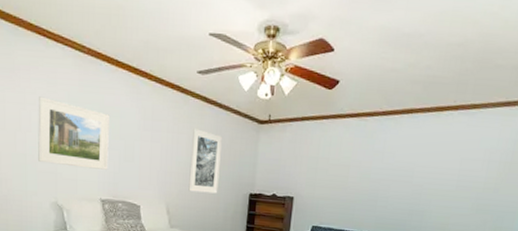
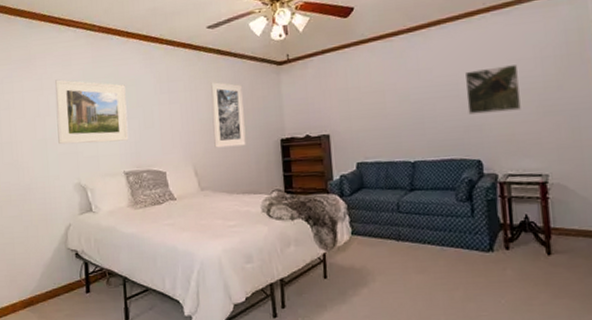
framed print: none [415,161,468,204] -> present [465,65,521,115]

